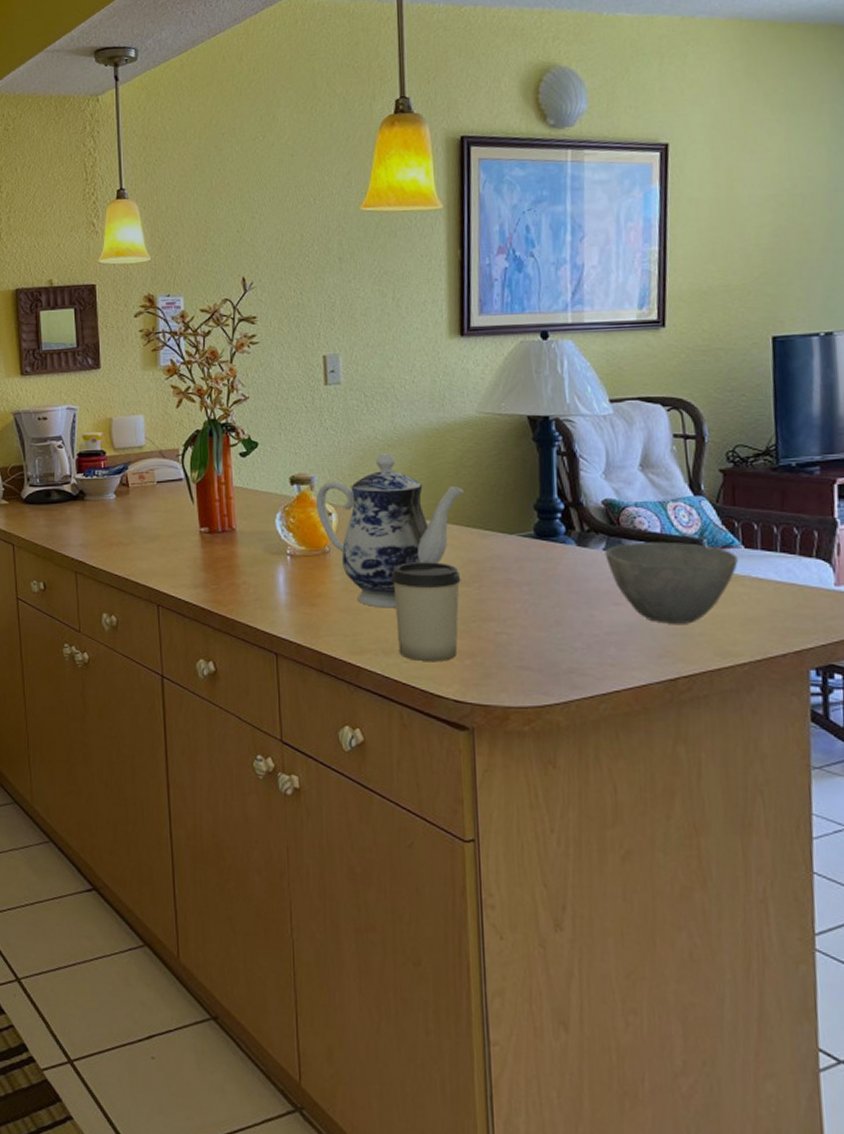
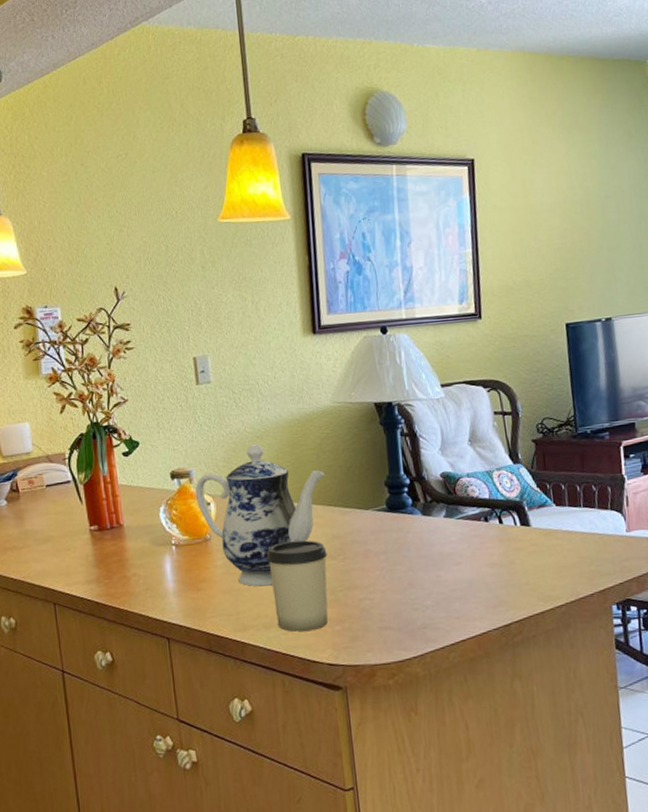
bowl: present [605,541,738,624] -> none [445,505,552,577]

